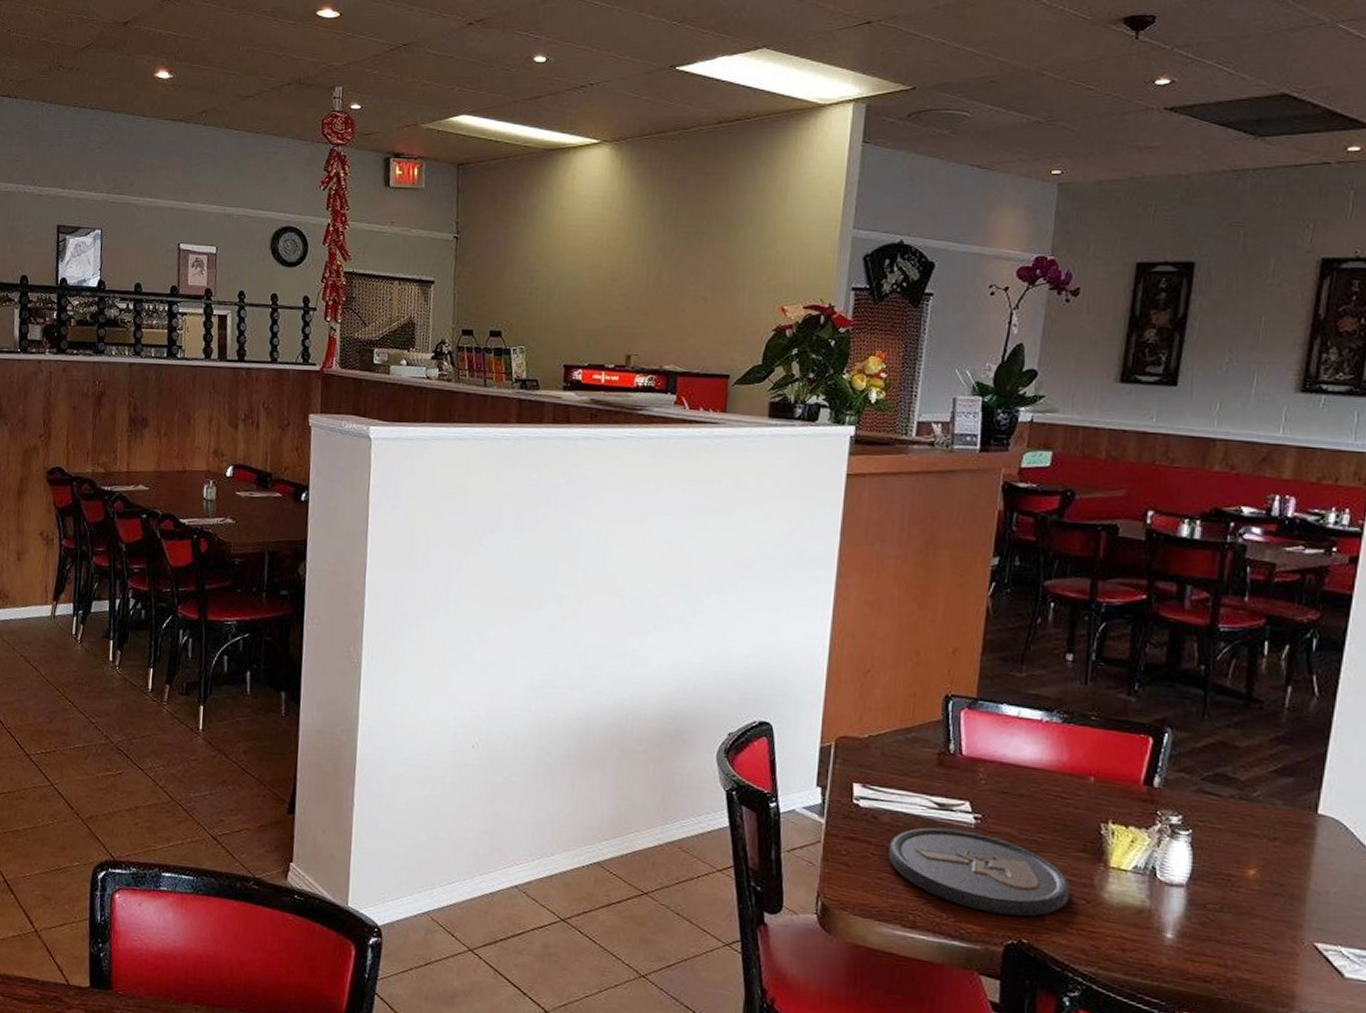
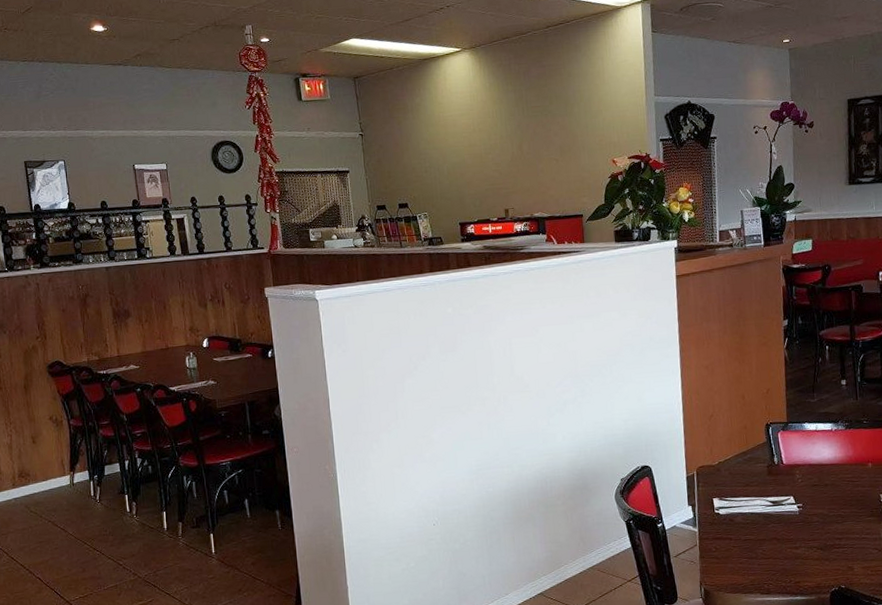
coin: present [888,827,1070,917] -> none [744,517,867,572]

